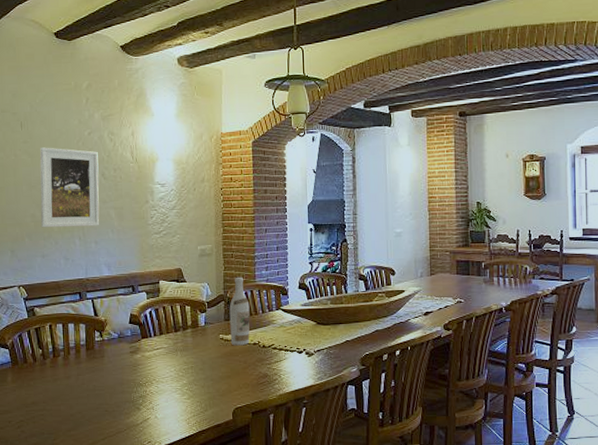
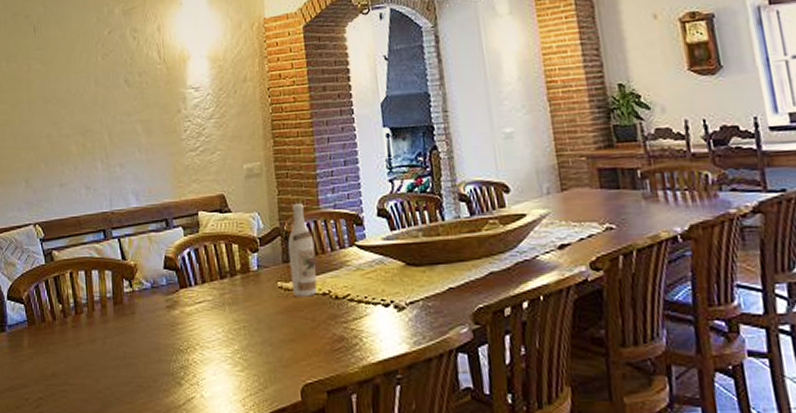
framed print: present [40,147,100,228] -> none [55,52,124,151]

